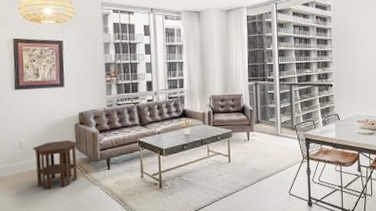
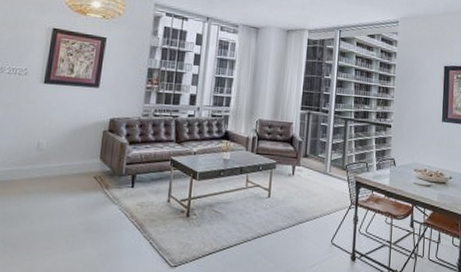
side table: present [33,140,78,190] -> none [48,147,103,202]

